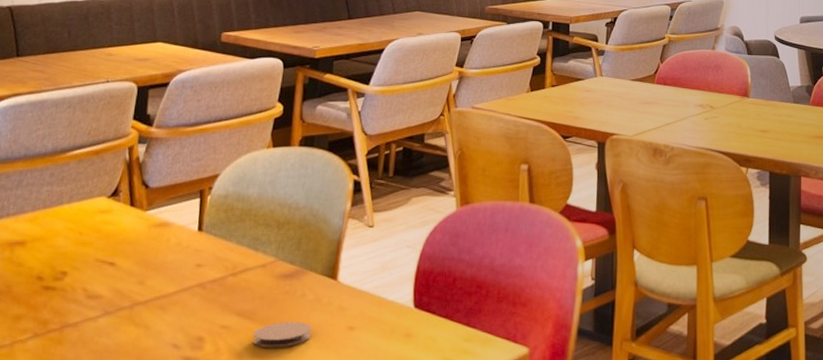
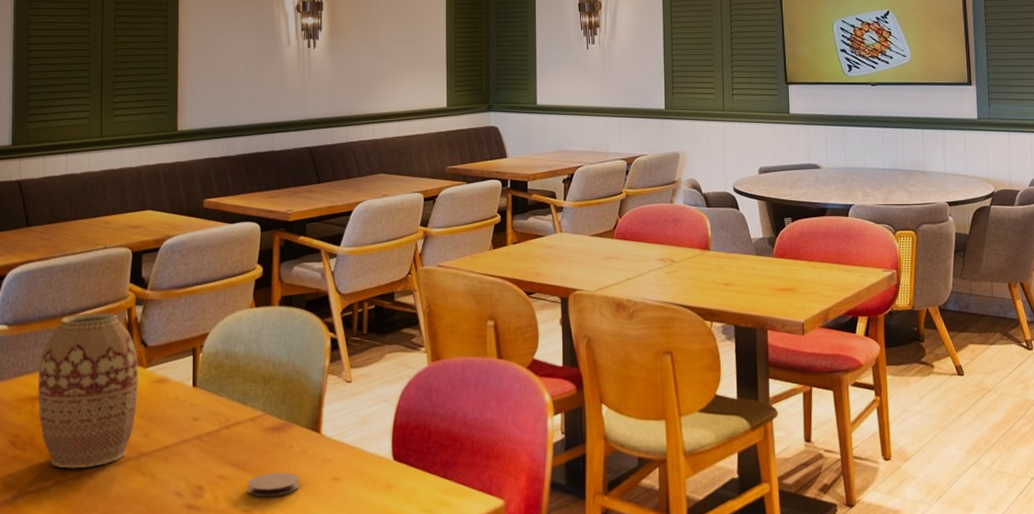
vase: none [18,150,138,320] -> present [37,312,139,469]

